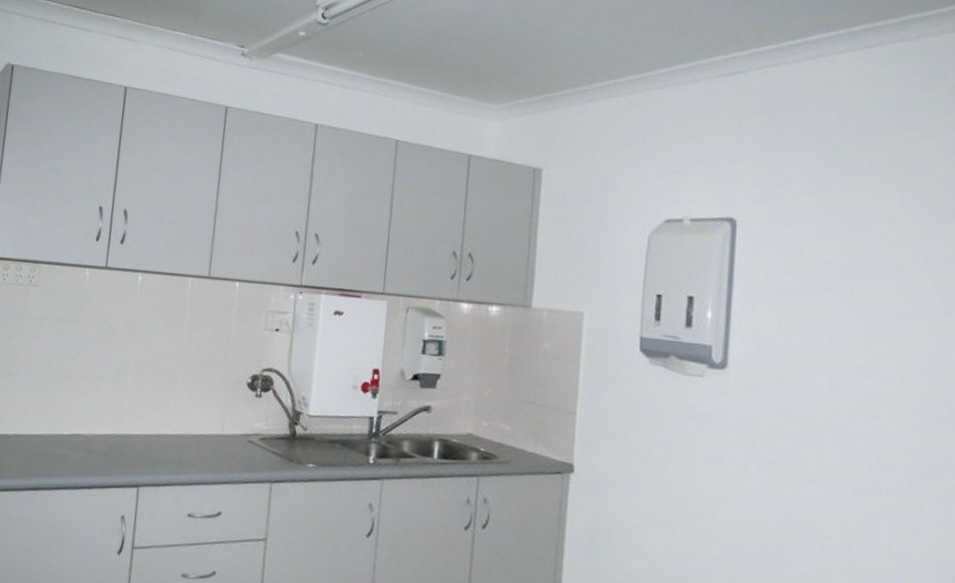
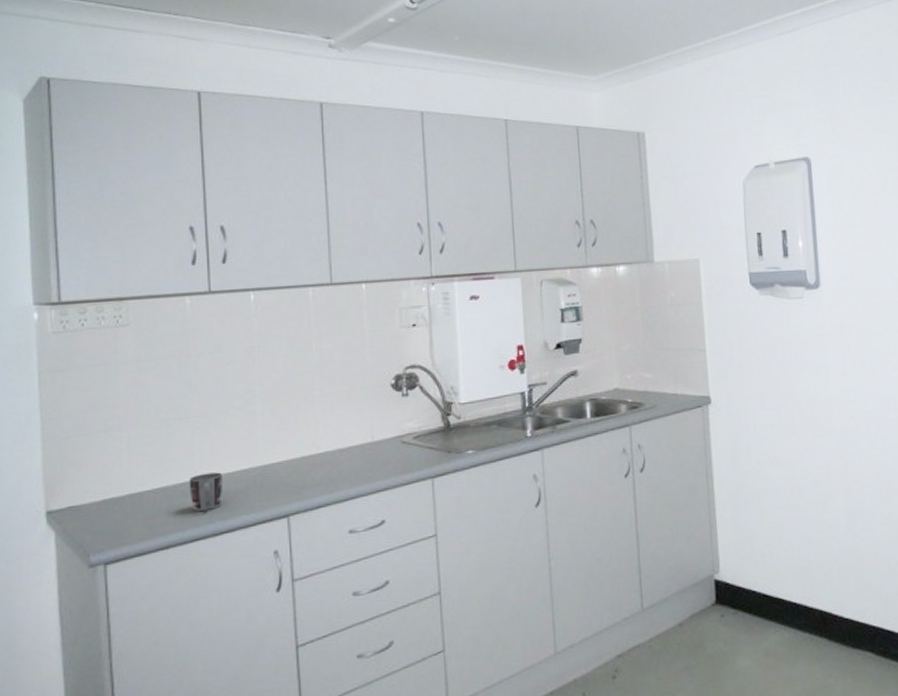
mug: none [62,429,91,465] -> present [189,472,223,511]

